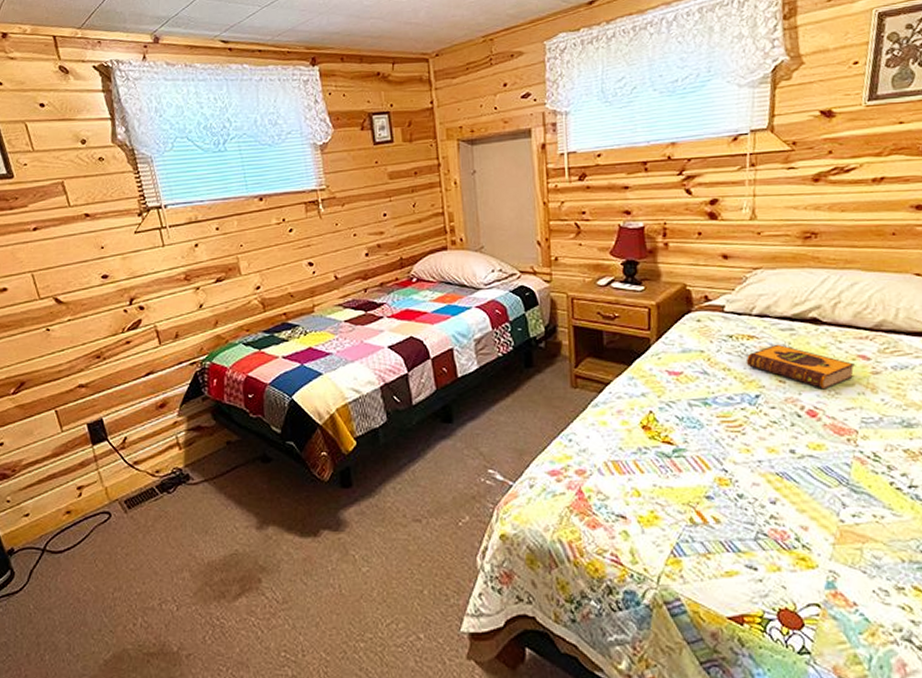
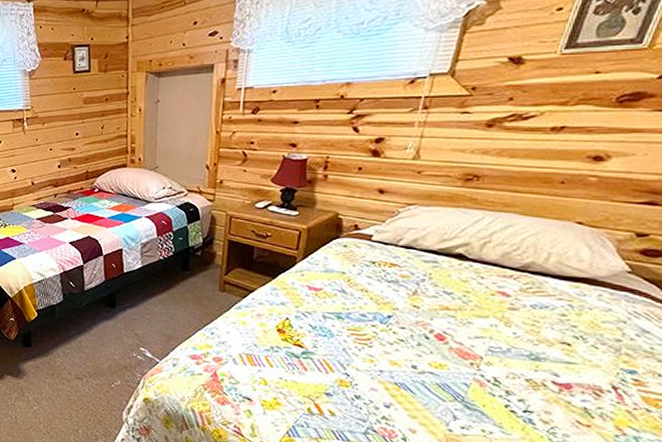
hardback book: present [746,344,856,390] -> none [384,273,494,318]

